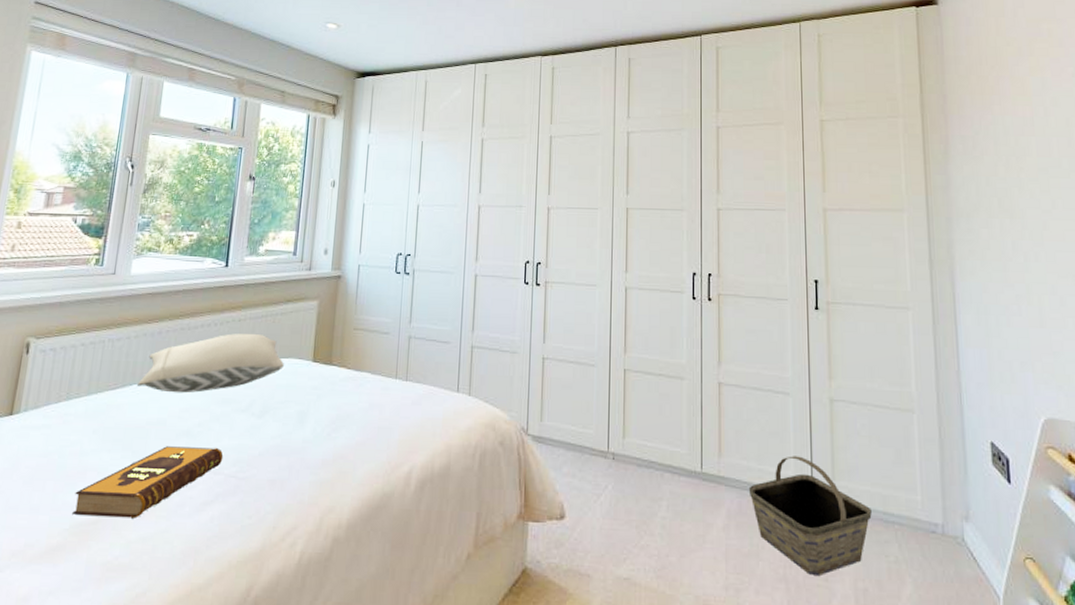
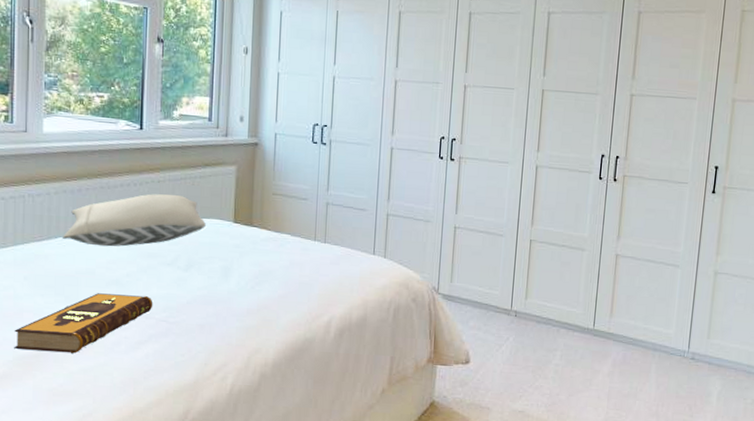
basket: present [748,455,872,575] -> none [633,318,738,412]

